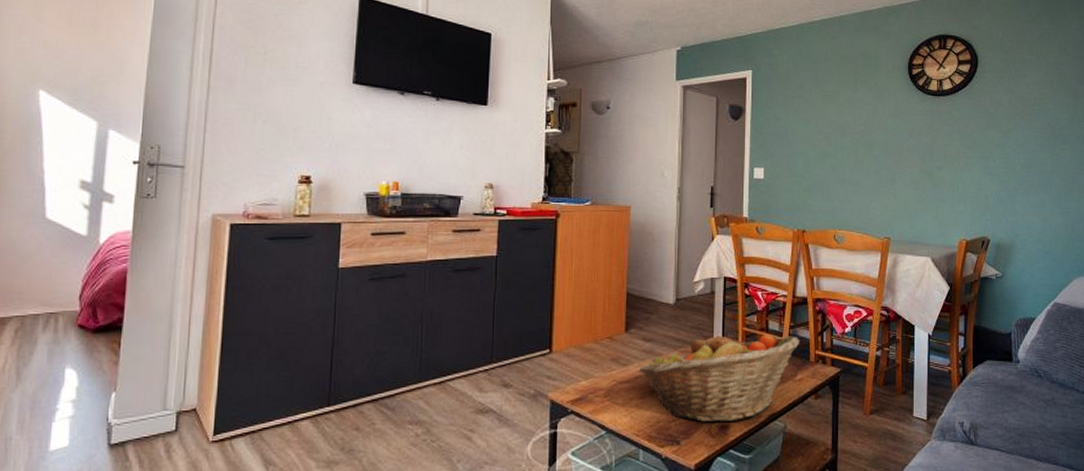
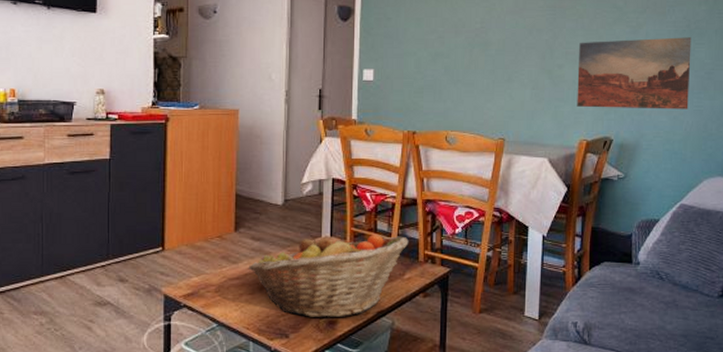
wall art: none [955,142,1057,211] -> present [577,37,692,109]

